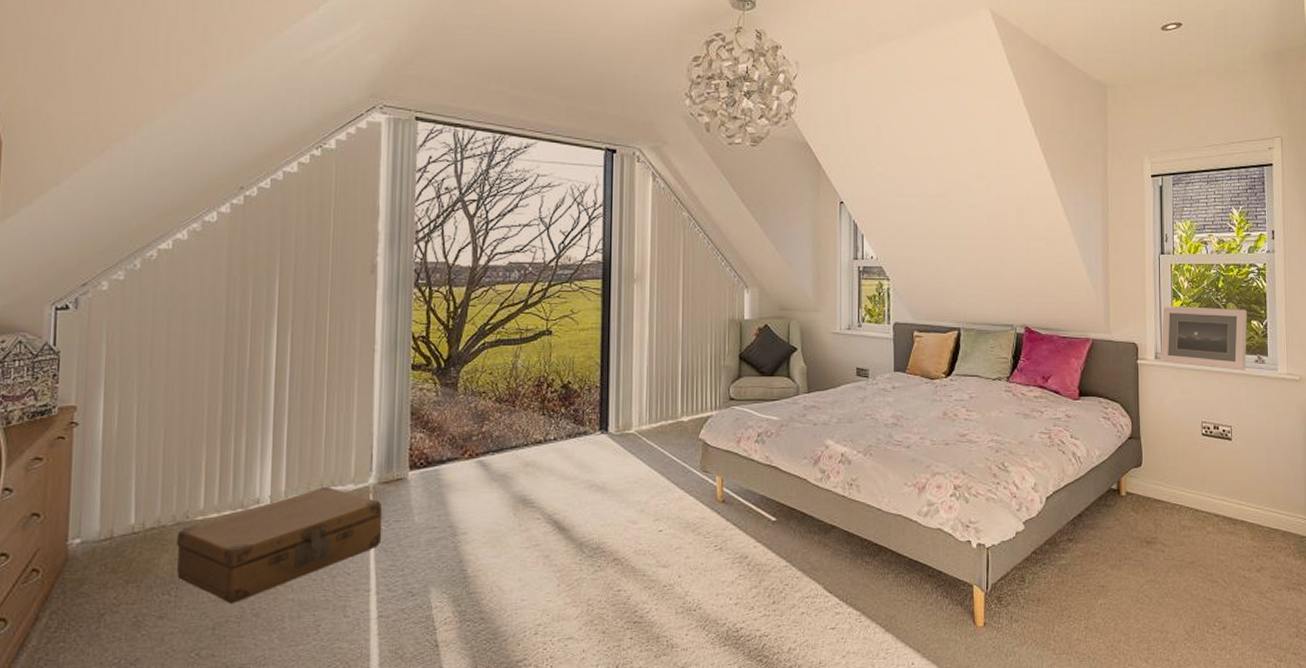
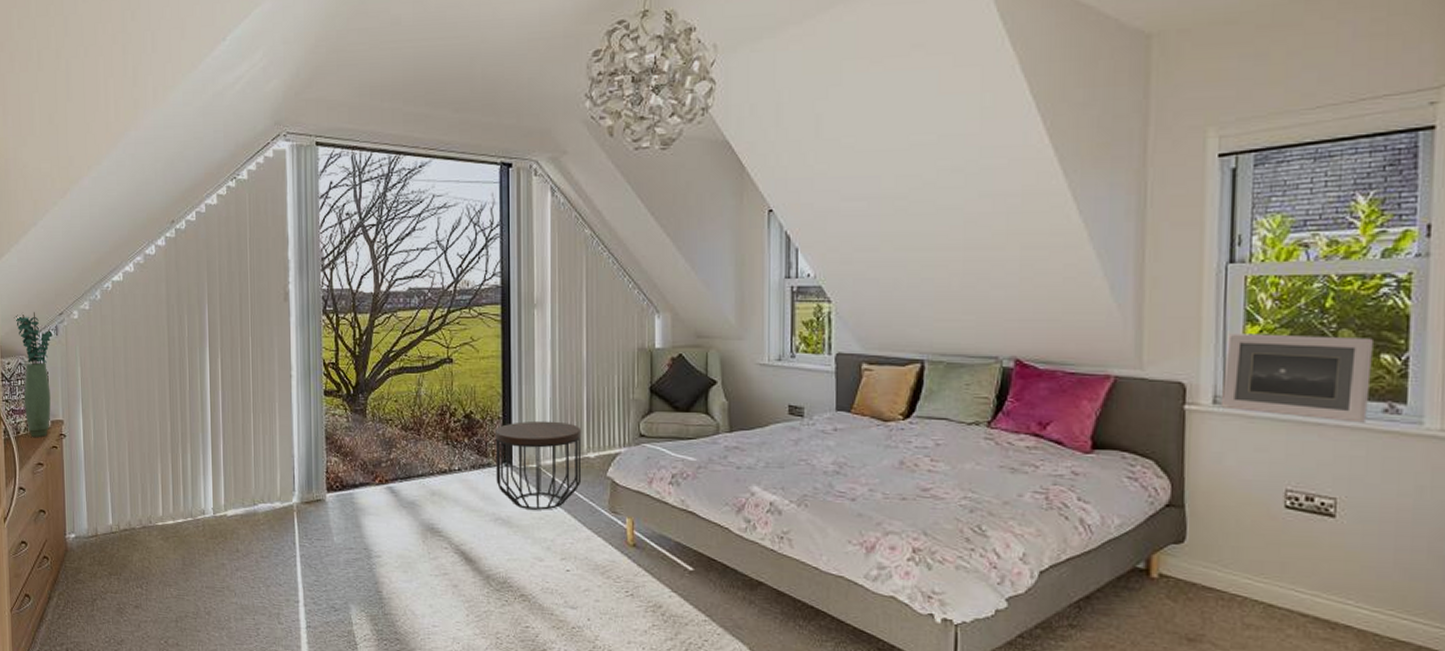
vase: none [16,282,69,428] -> present [14,312,52,438]
suitcase: present [177,487,383,603] -> none [144,503,306,601]
side table: none [592,388,676,474] -> present [495,420,582,510]

